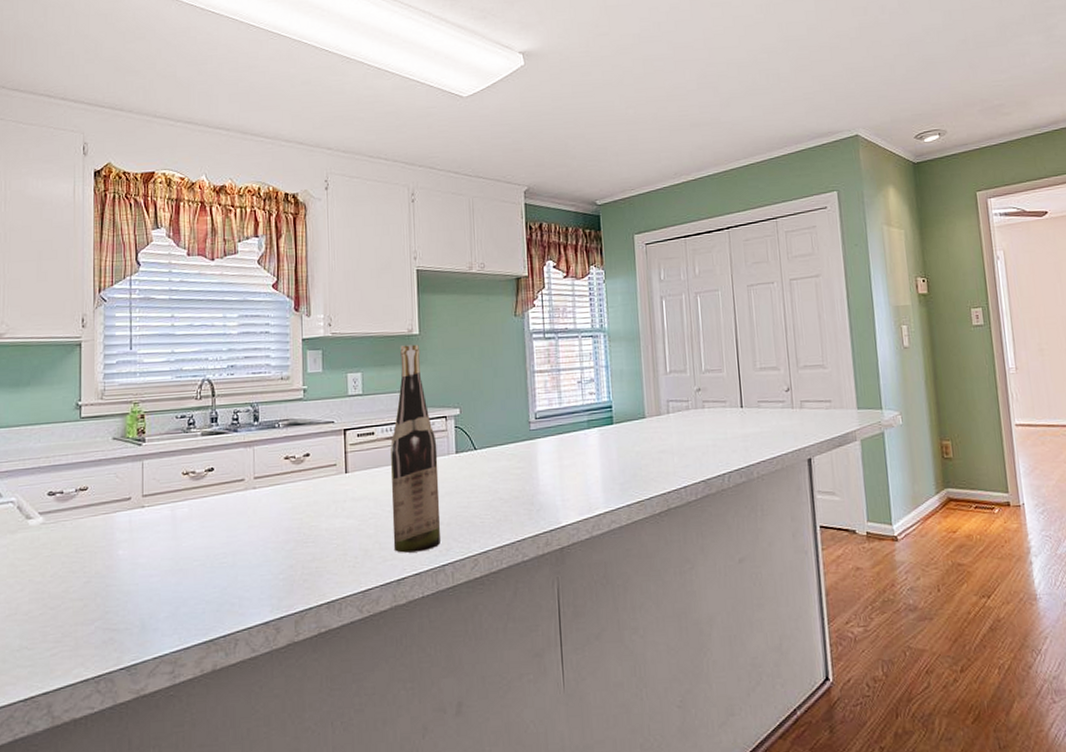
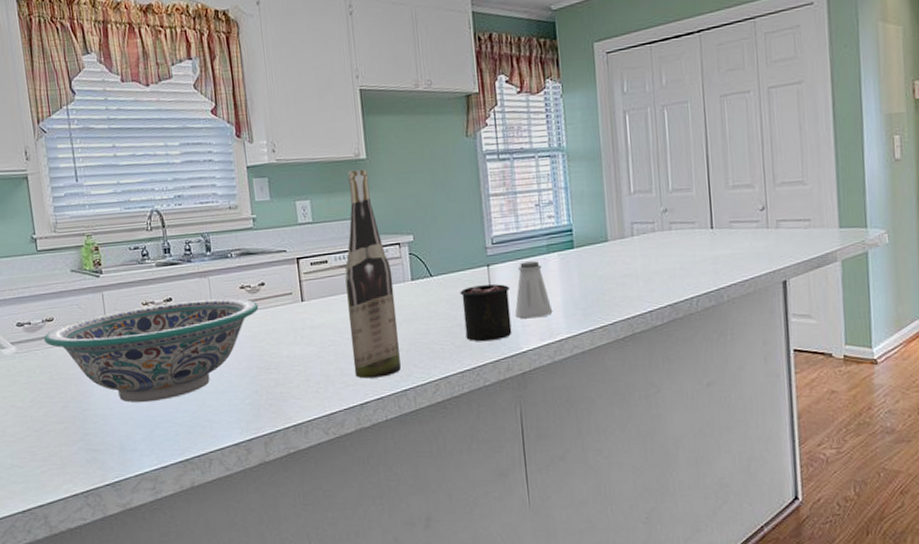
decorative bowl: none [75,468,302,578] -> present [44,298,259,403]
candle: none [503,438,552,516] -> present [460,264,512,342]
saltshaker: none [555,436,592,493] -> present [514,261,553,319]

